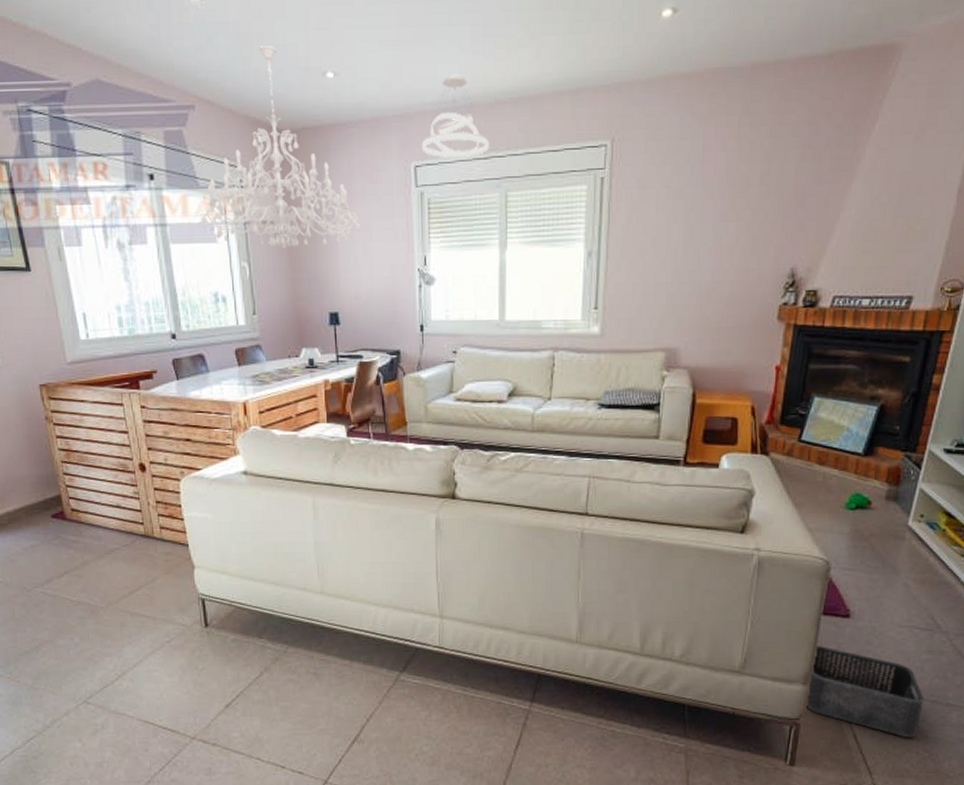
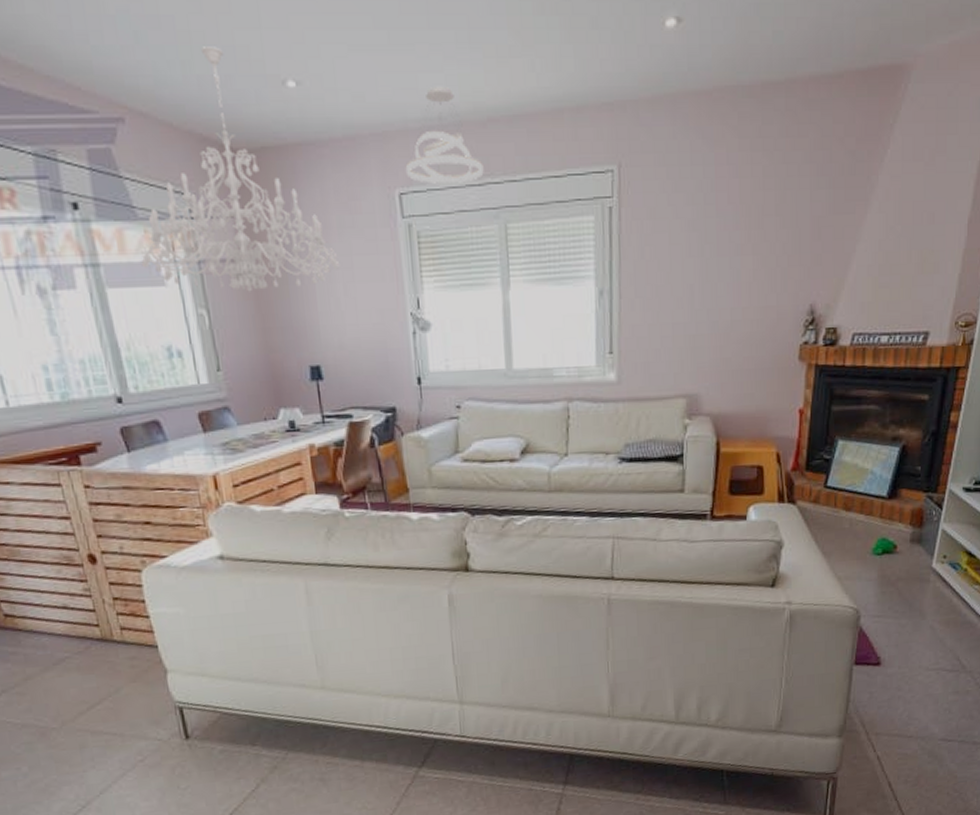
storage bin: present [804,645,925,738] -> none [840,696,953,780]

